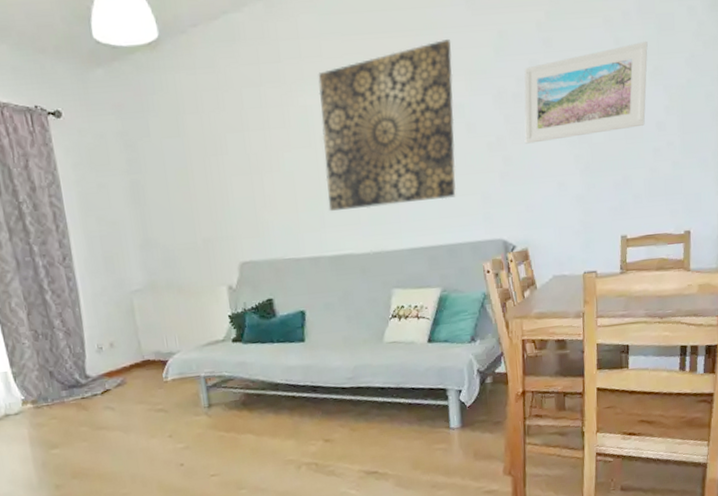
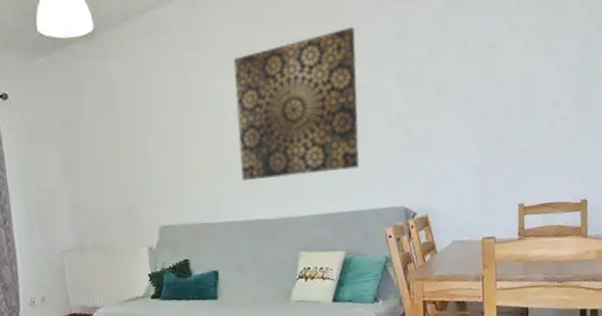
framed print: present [524,42,648,144] -> none [423,26,541,120]

